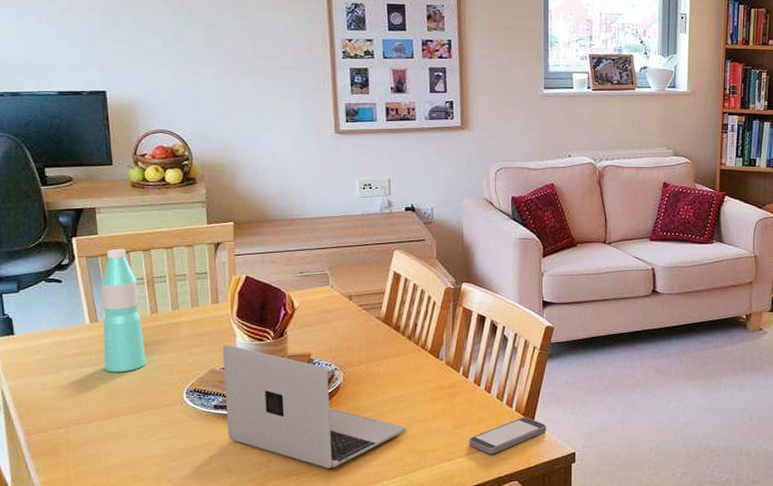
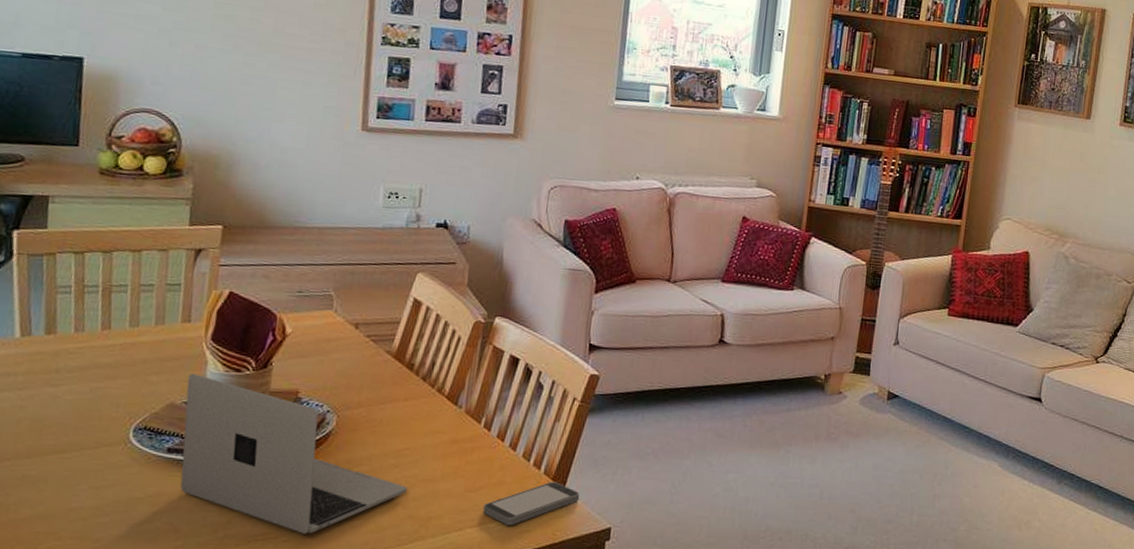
water bottle: present [100,248,147,372] -> none [31,247,90,401]

